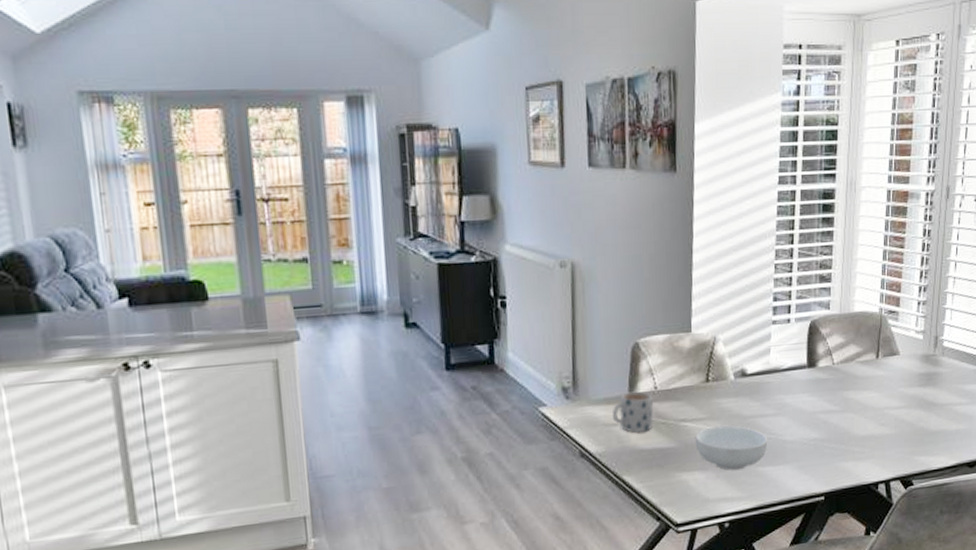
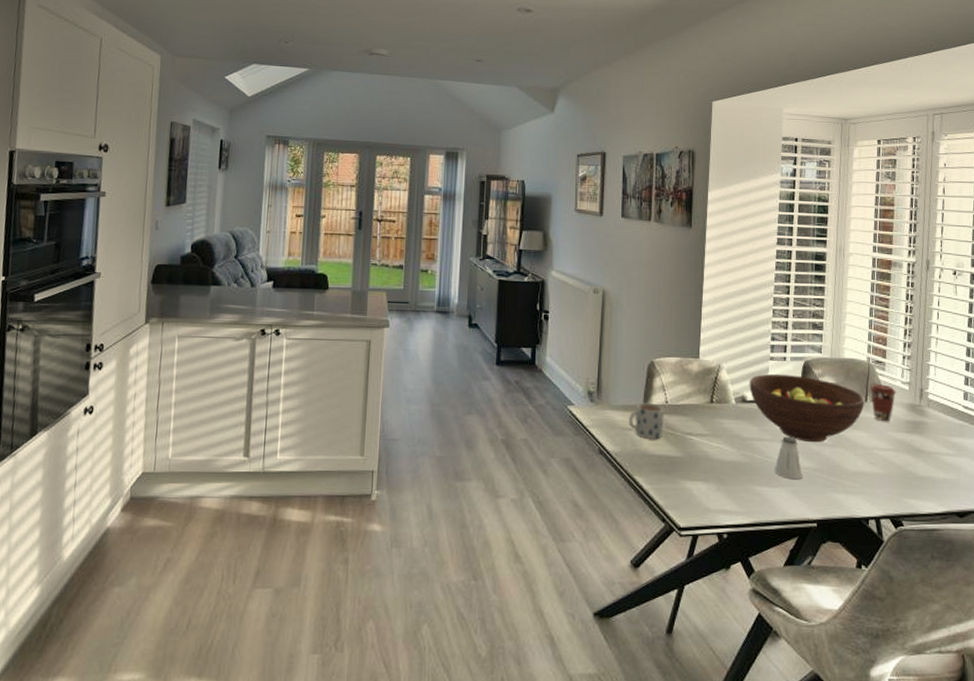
cereal bowl: present [695,425,768,470] -> none [699,443,765,485]
fruit bowl: none [749,338,876,412] -> present [749,373,865,443]
saltshaker: none [779,407,809,454] -> present [774,436,802,480]
coffee cup: none [882,336,911,378] -> present [870,384,897,422]

